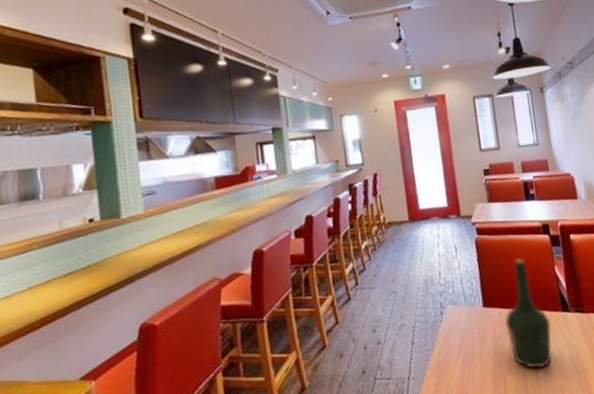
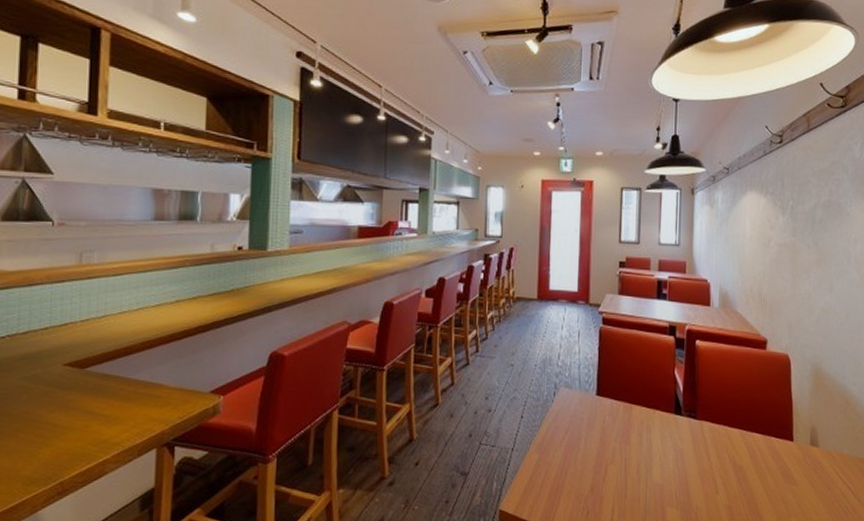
bottle: present [505,258,553,369] -> none [615,355,661,465]

